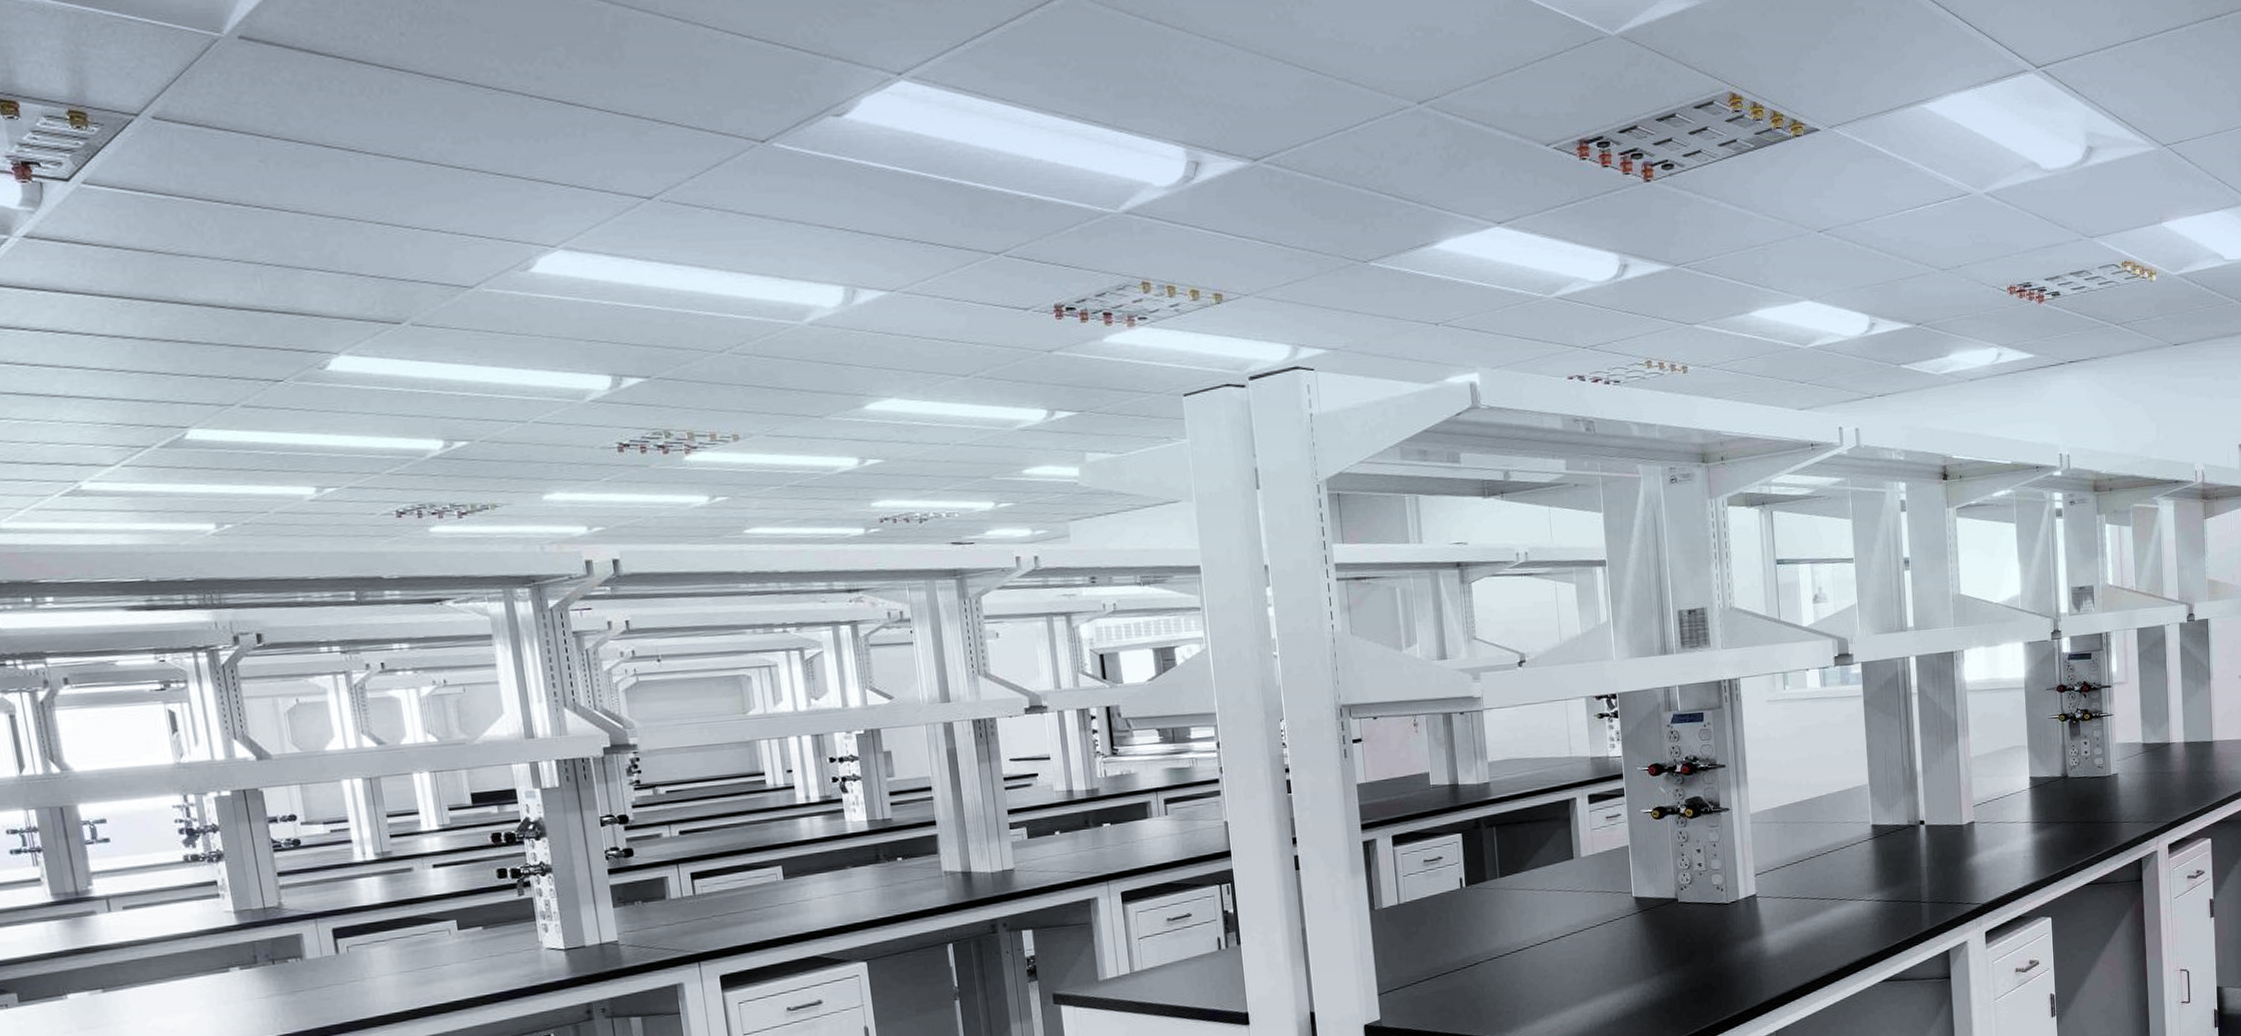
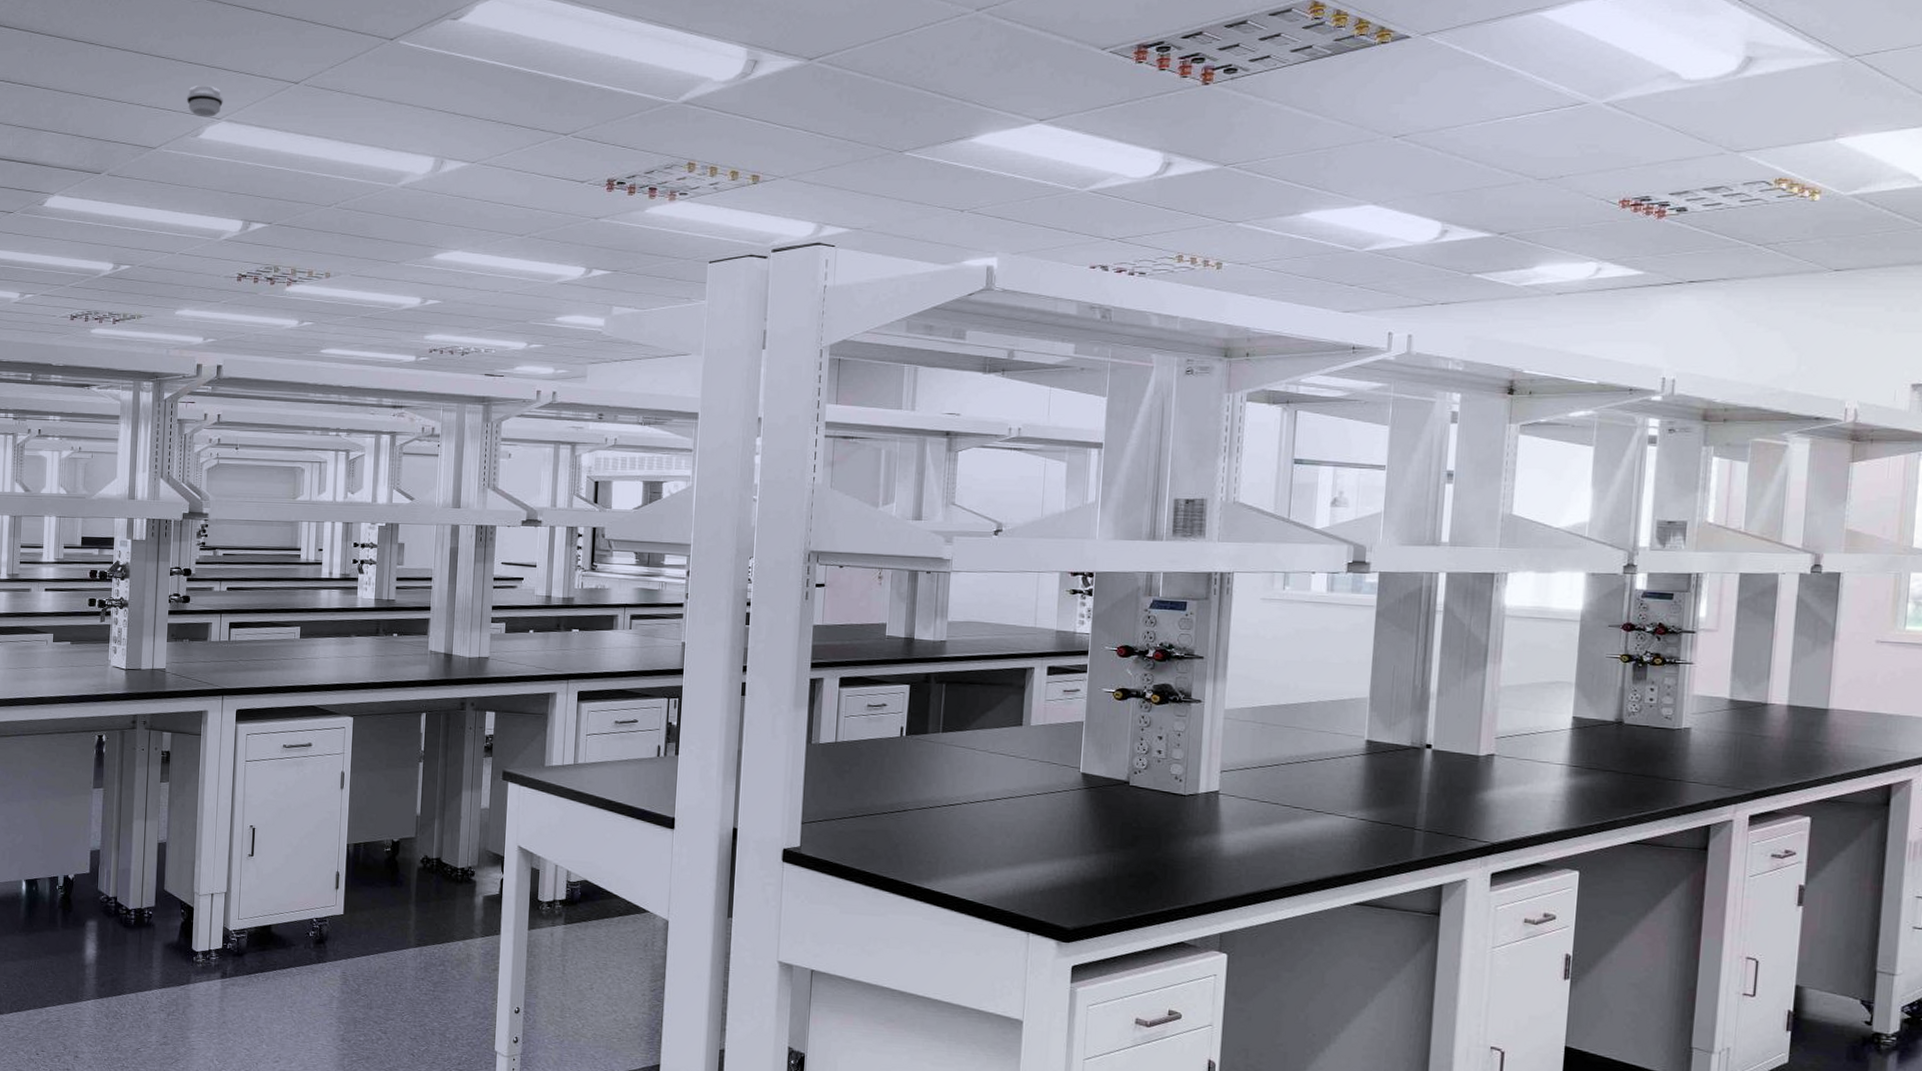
smoke detector: none [502,204,555,245] -> present [186,86,223,117]

